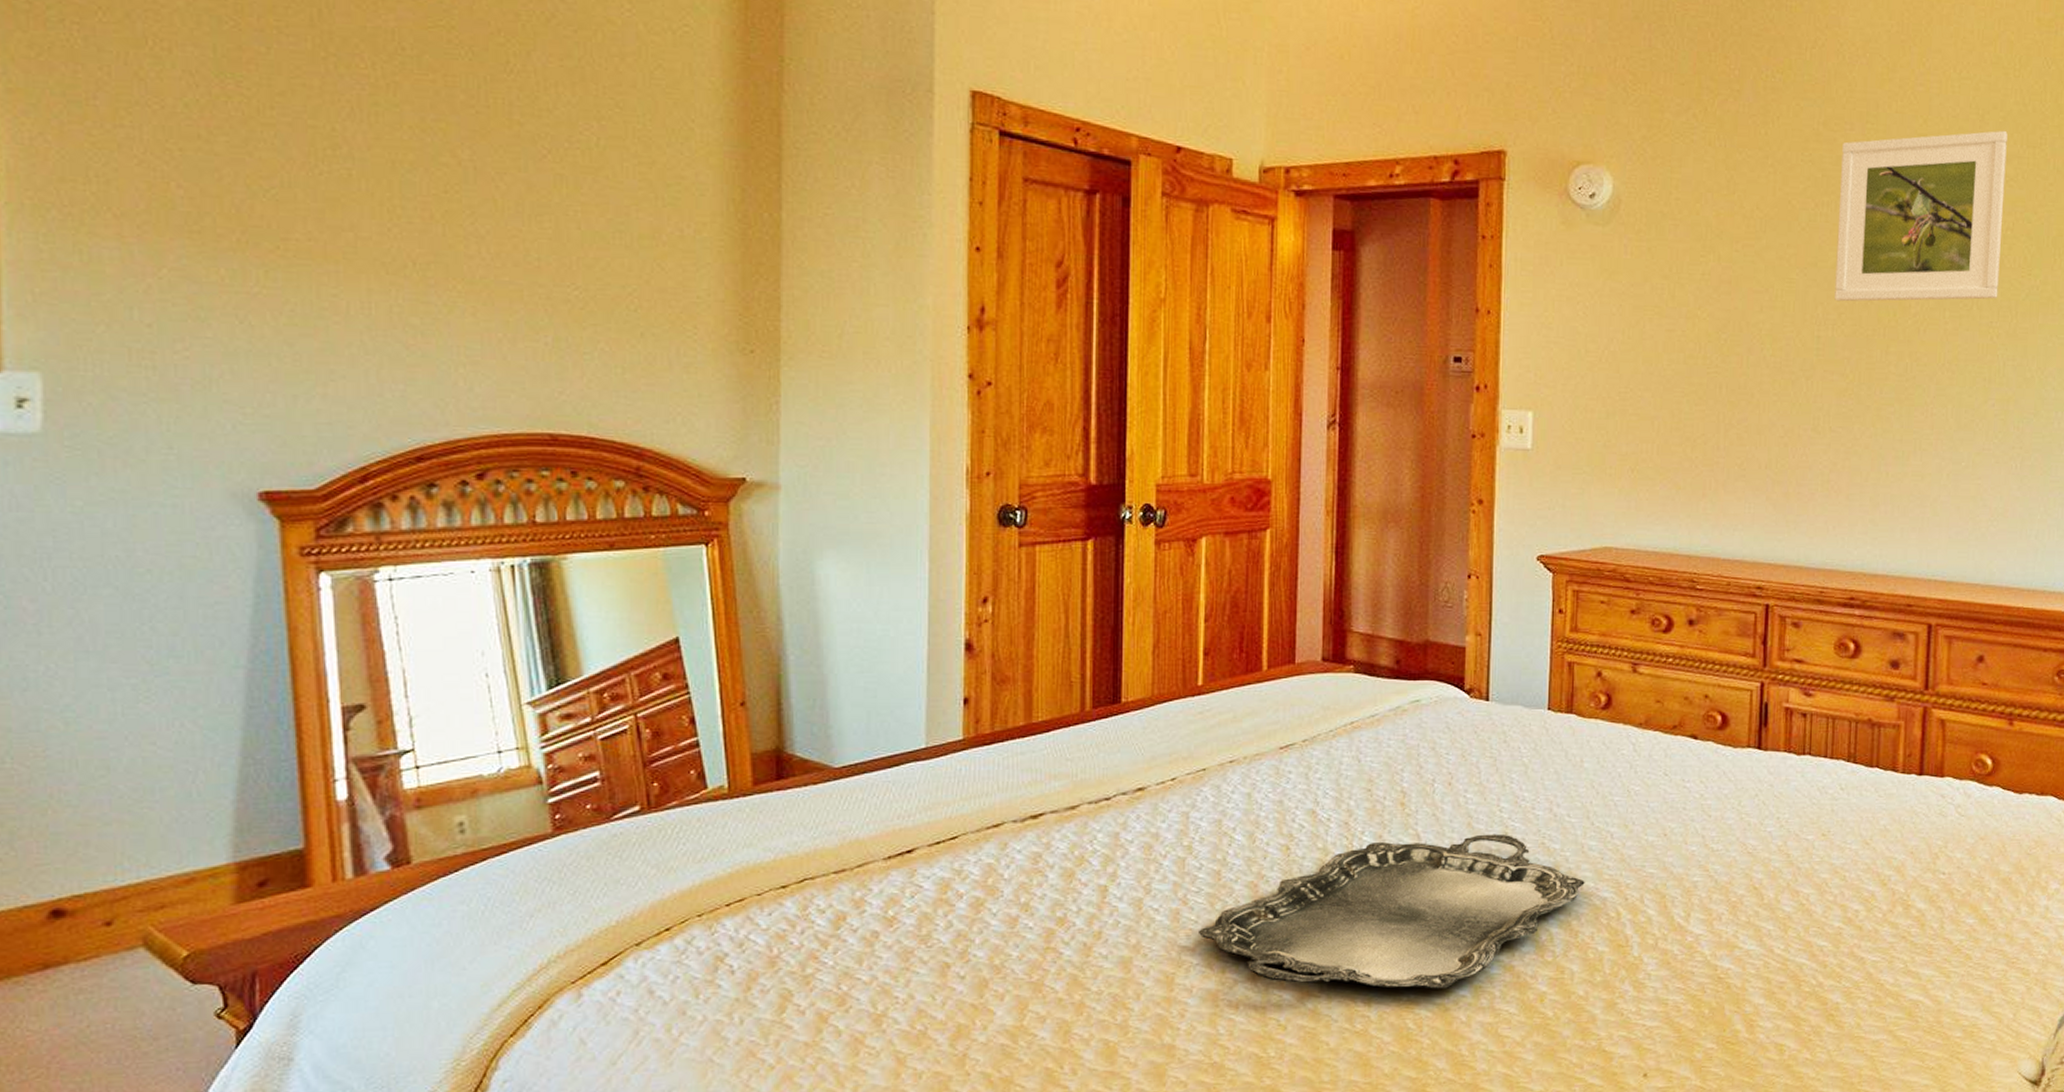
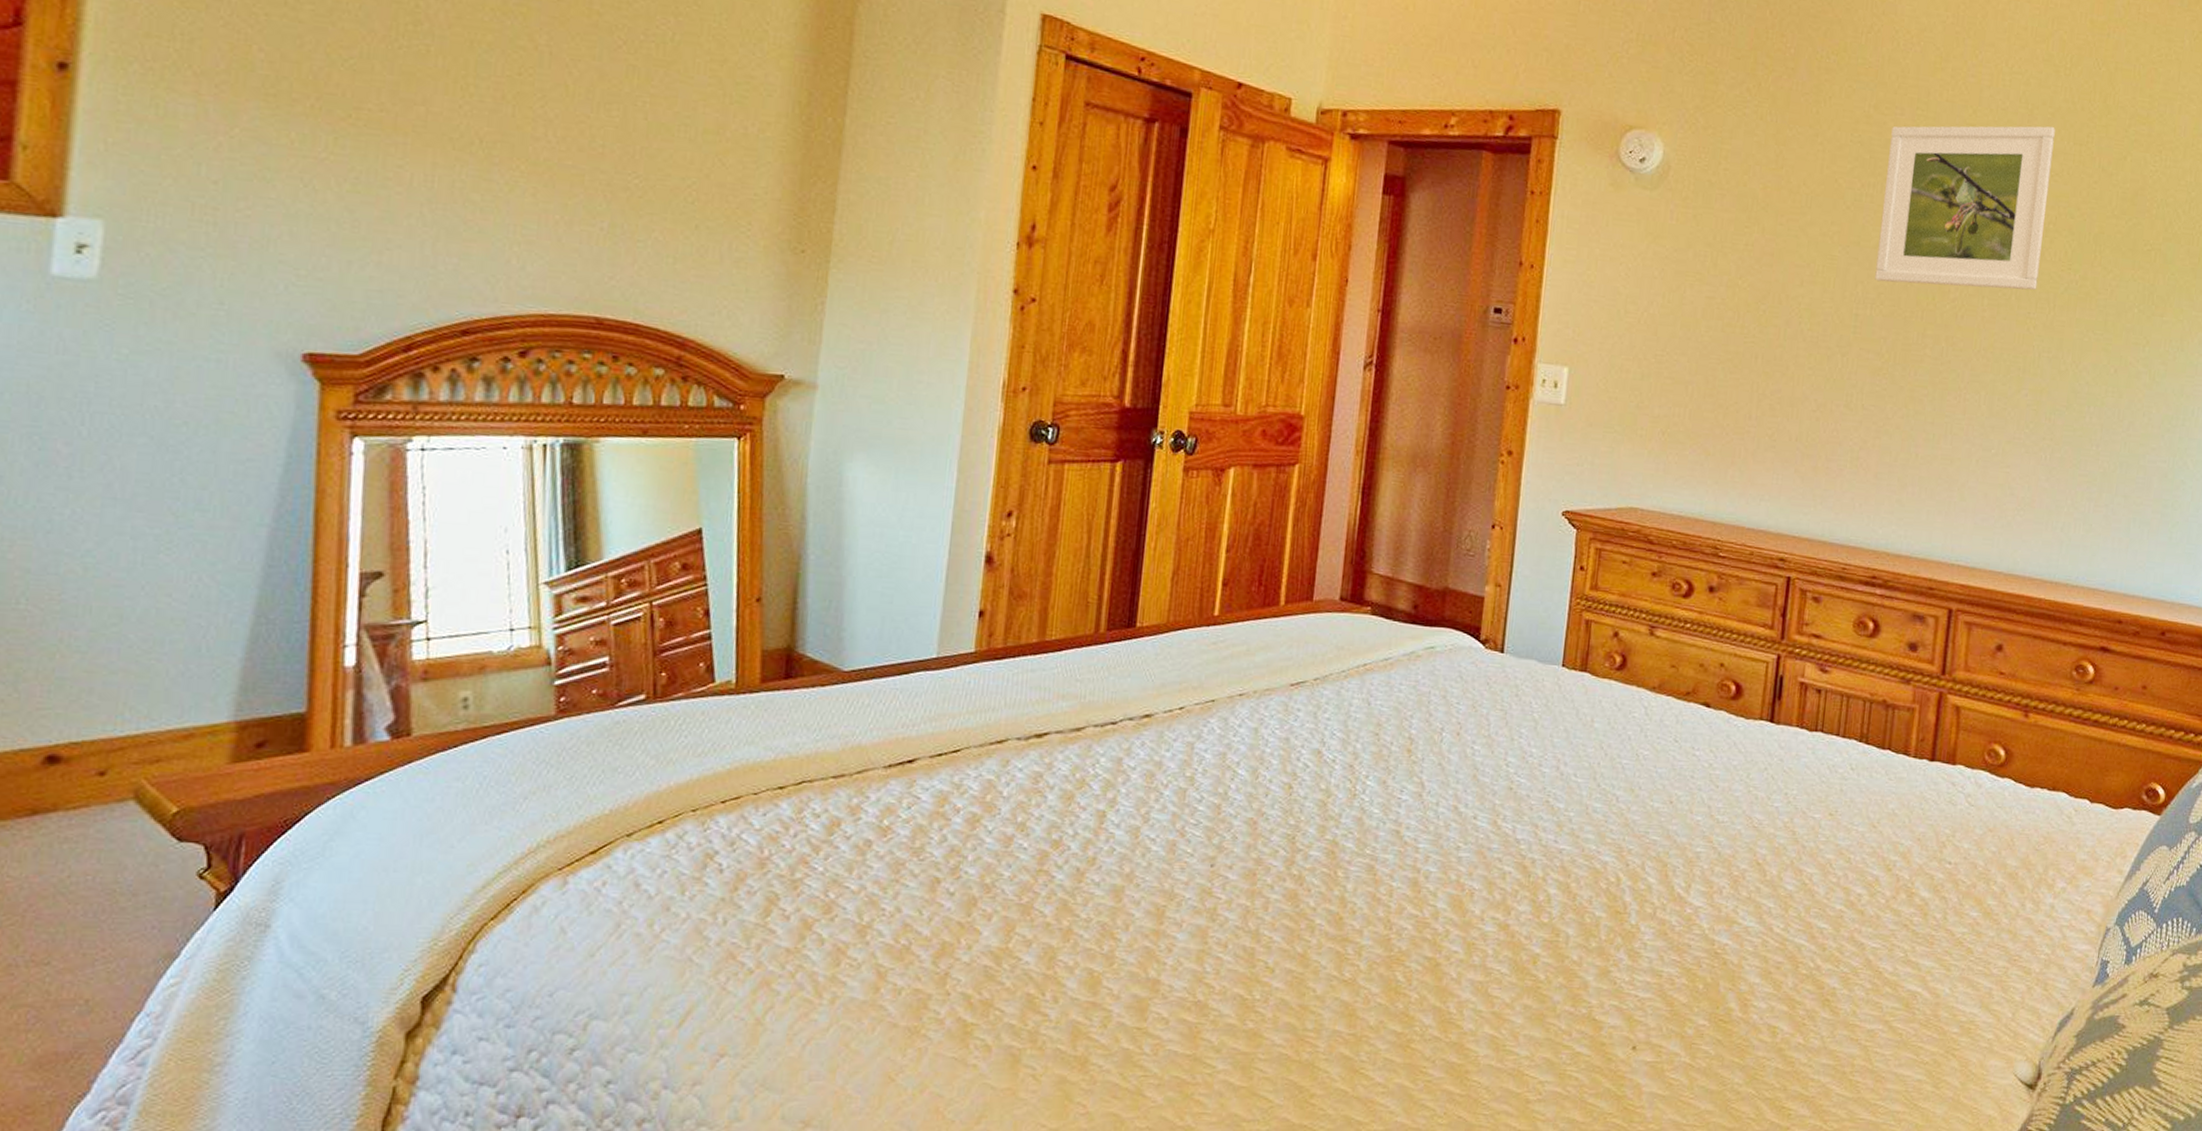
serving tray: present [1197,834,1585,989] -> none [1192,787,1587,943]

